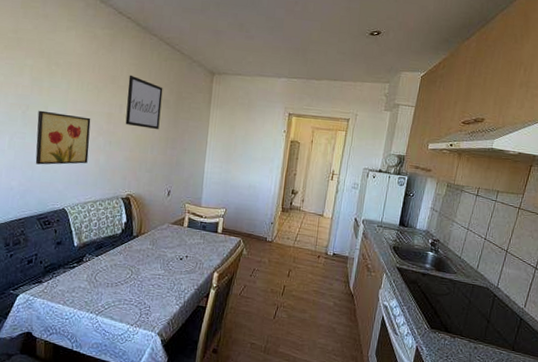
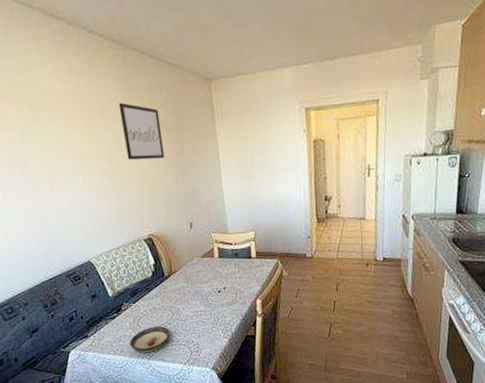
wall art: present [35,110,91,165] -> none [36,160,100,221]
saucer: none [82,283,126,308] -> present [129,326,171,353]

